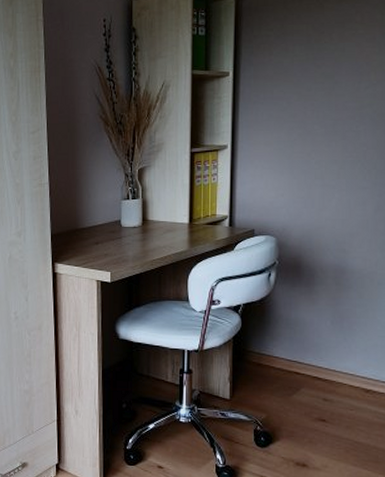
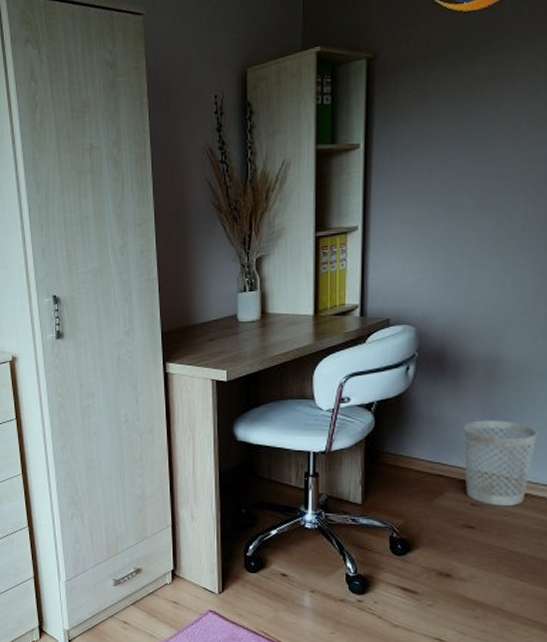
wastebasket: none [317,323,378,402] -> present [464,420,538,507]

